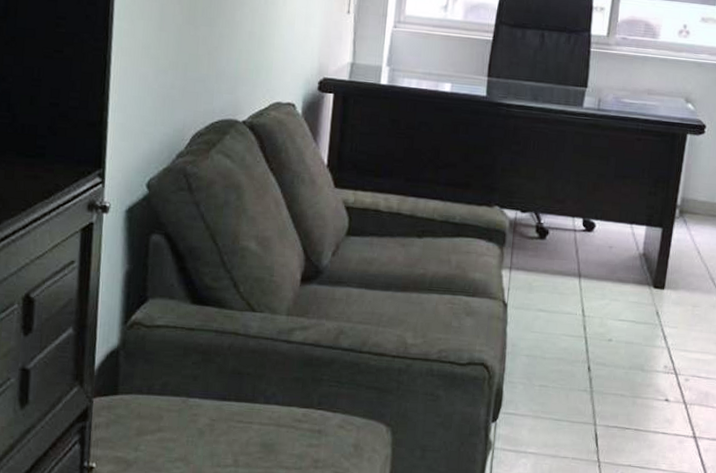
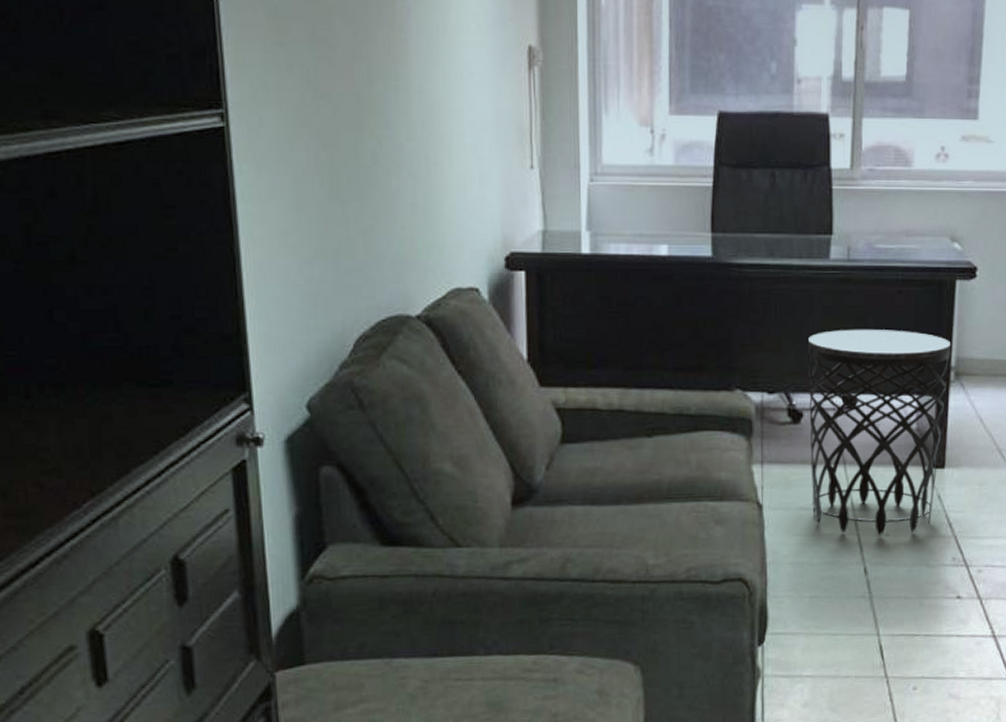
side table: none [549,165,679,341] -> present [809,330,951,536]

